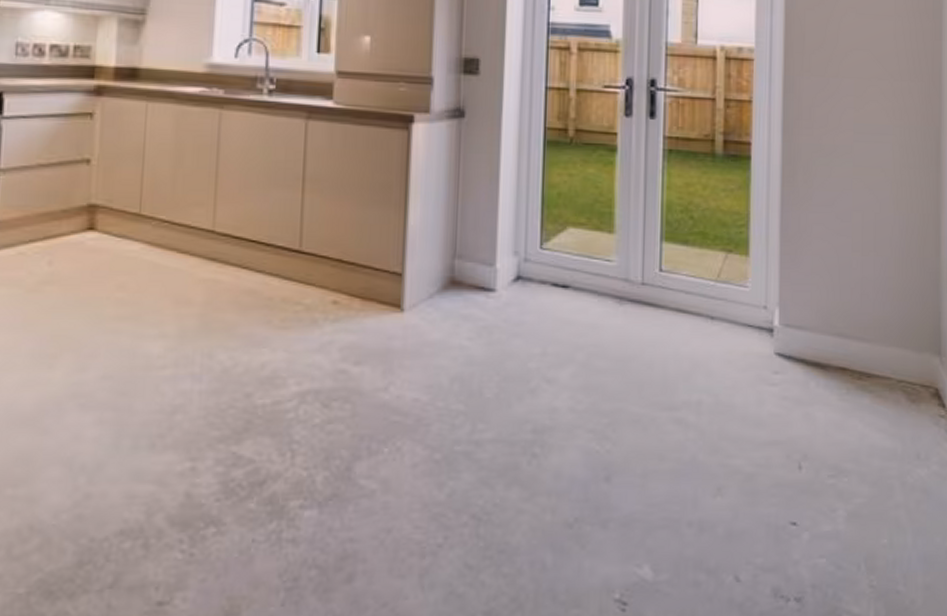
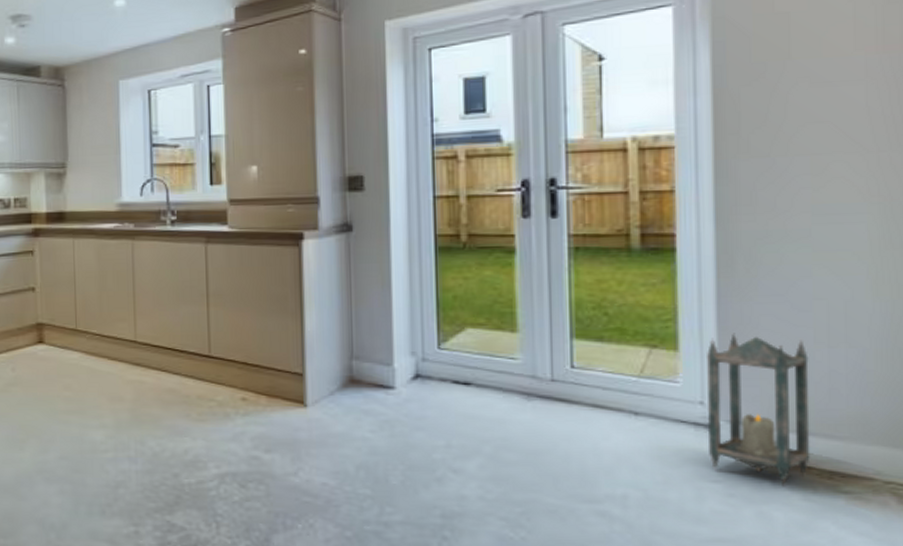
lantern: none [769,240,847,388] -> present [707,333,811,487]

